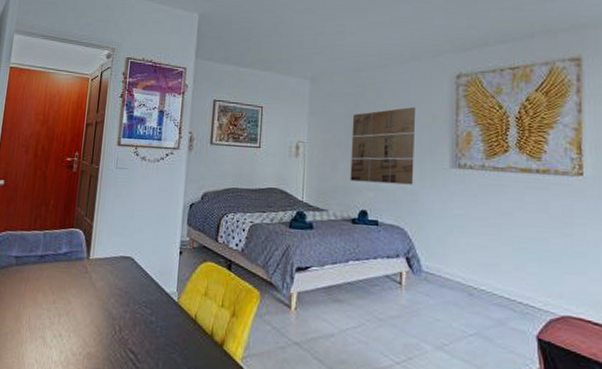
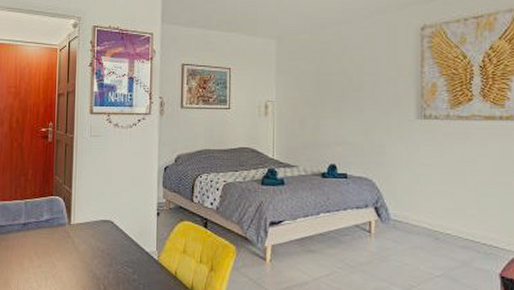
wall art: present [350,106,415,185] -> none [319,61,381,138]

